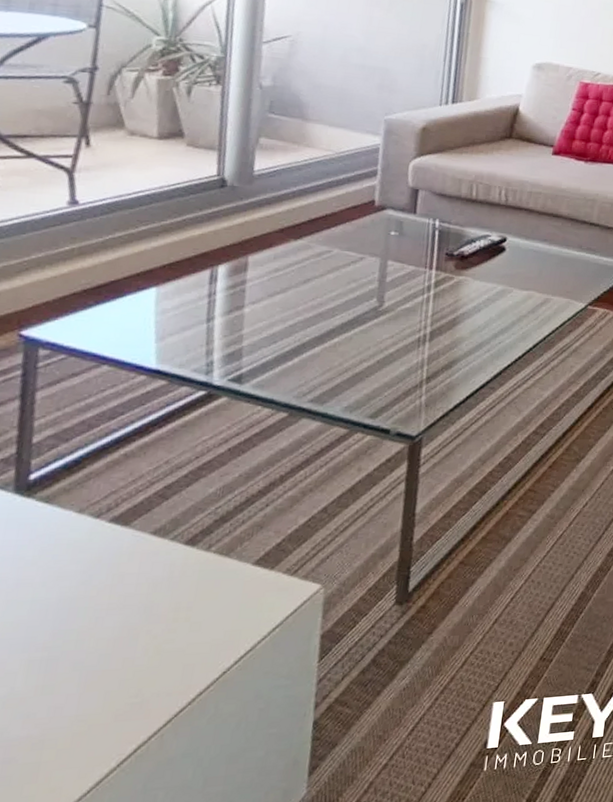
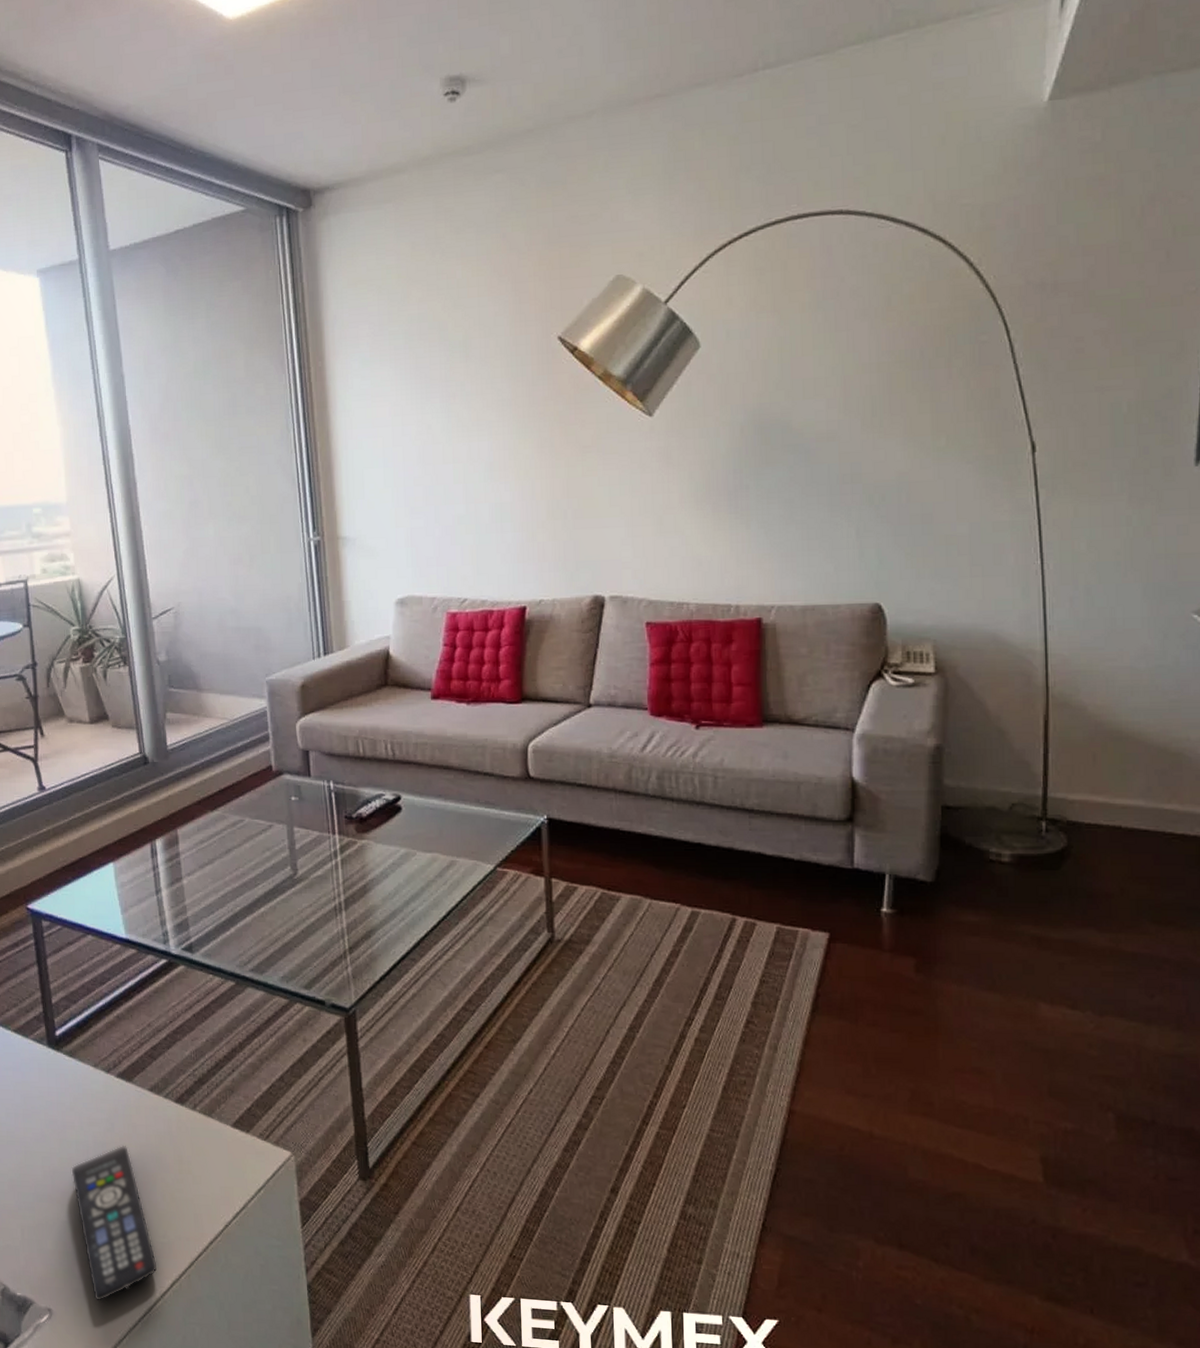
remote control: none [15,598,121,787] -> present [71,1145,158,1301]

